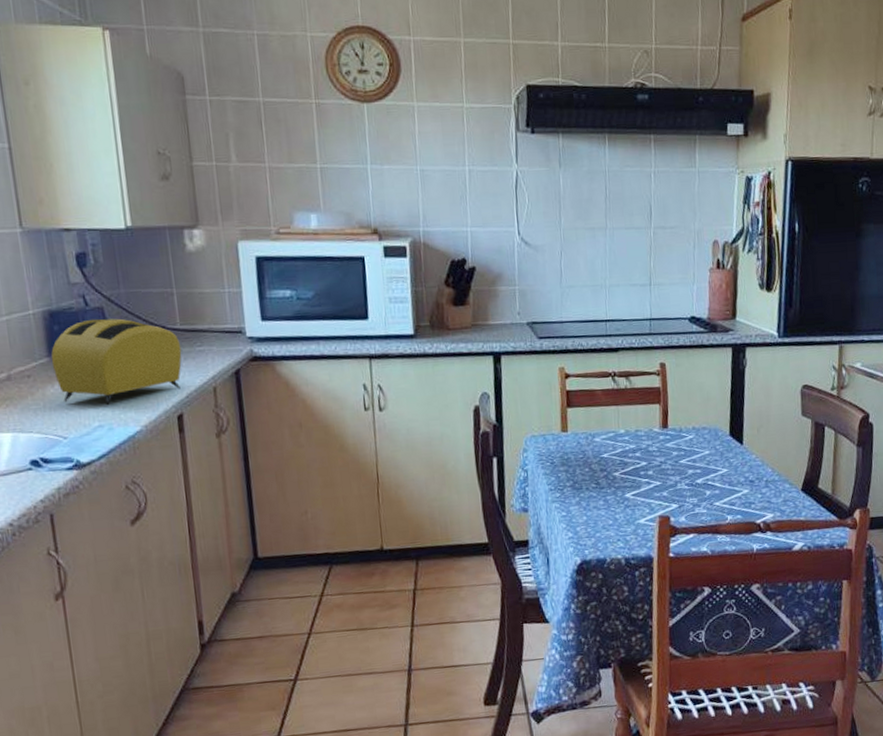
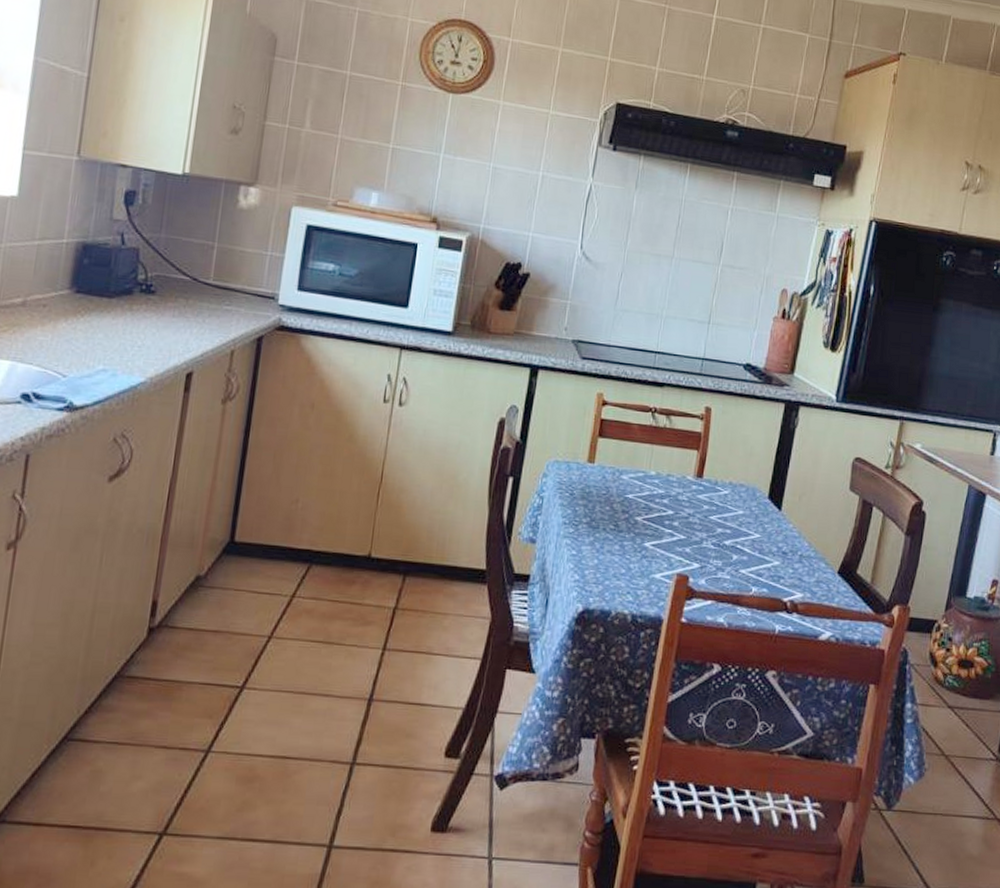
toaster: present [50,318,182,405] -> none [71,258,209,349]

